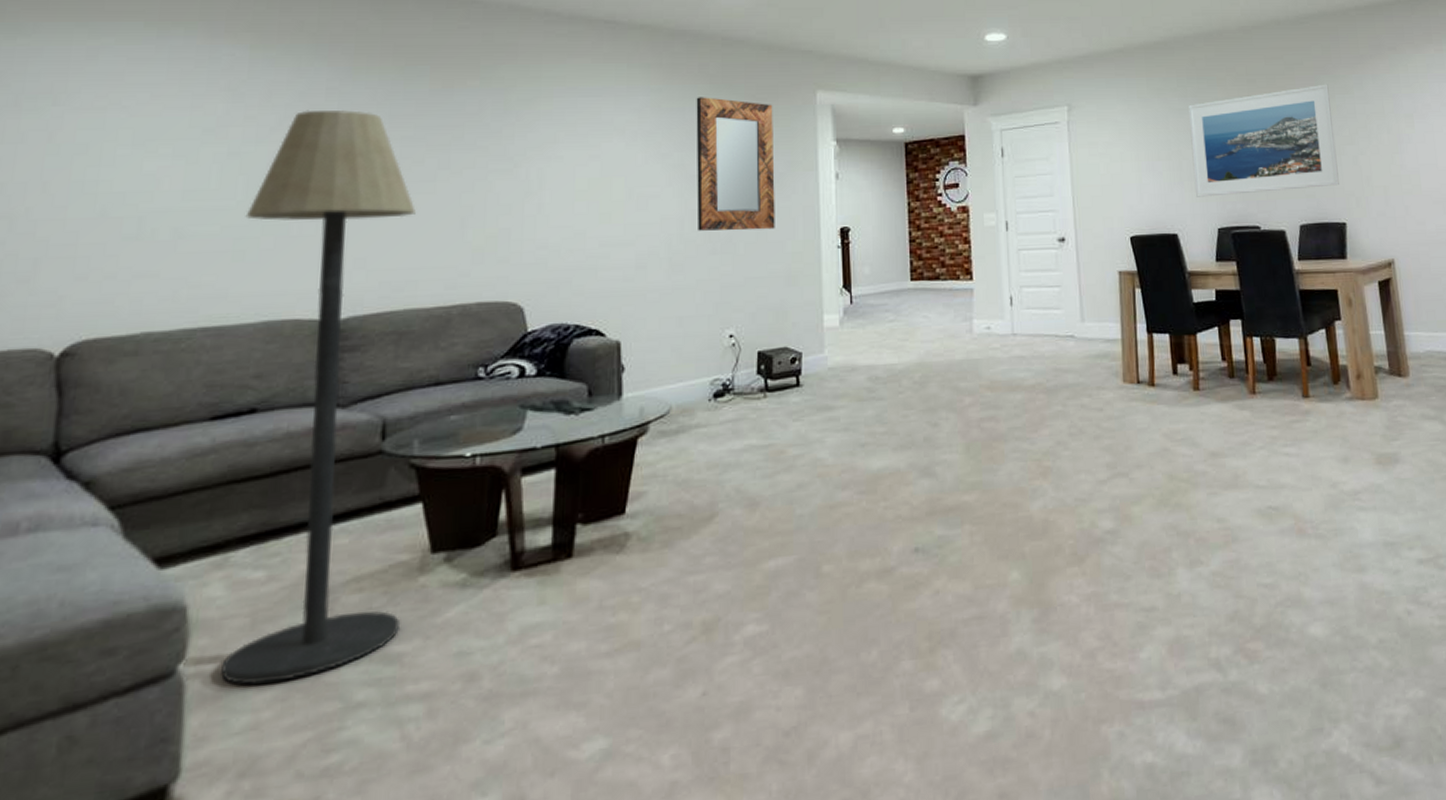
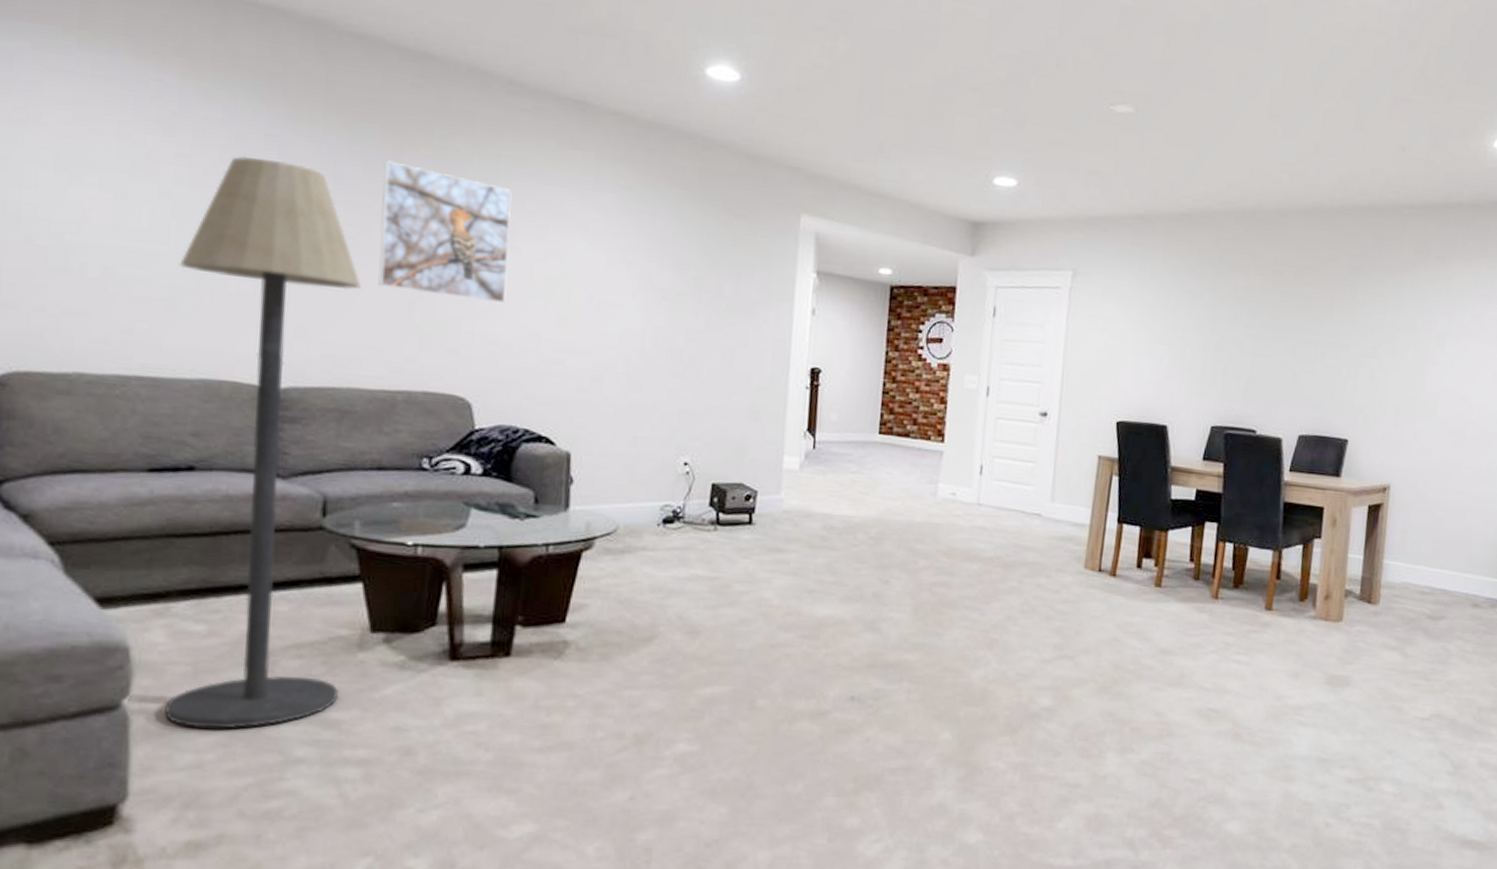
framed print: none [431,96,554,211] -> present [377,160,512,304]
home mirror: present [696,97,775,231] -> none [660,202,752,360]
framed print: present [1188,84,1339,197] -> none [1195,286,1361,399]

